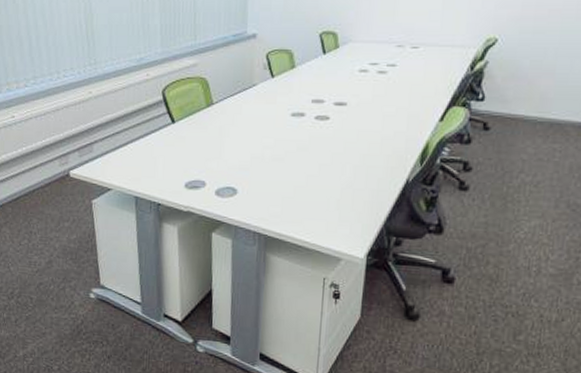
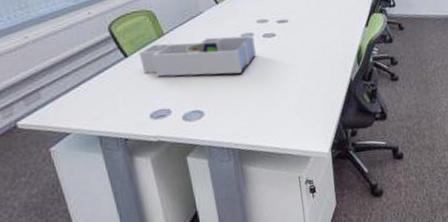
desk organizer: none [185,113,305,155] -> present [138,35,257,77]

